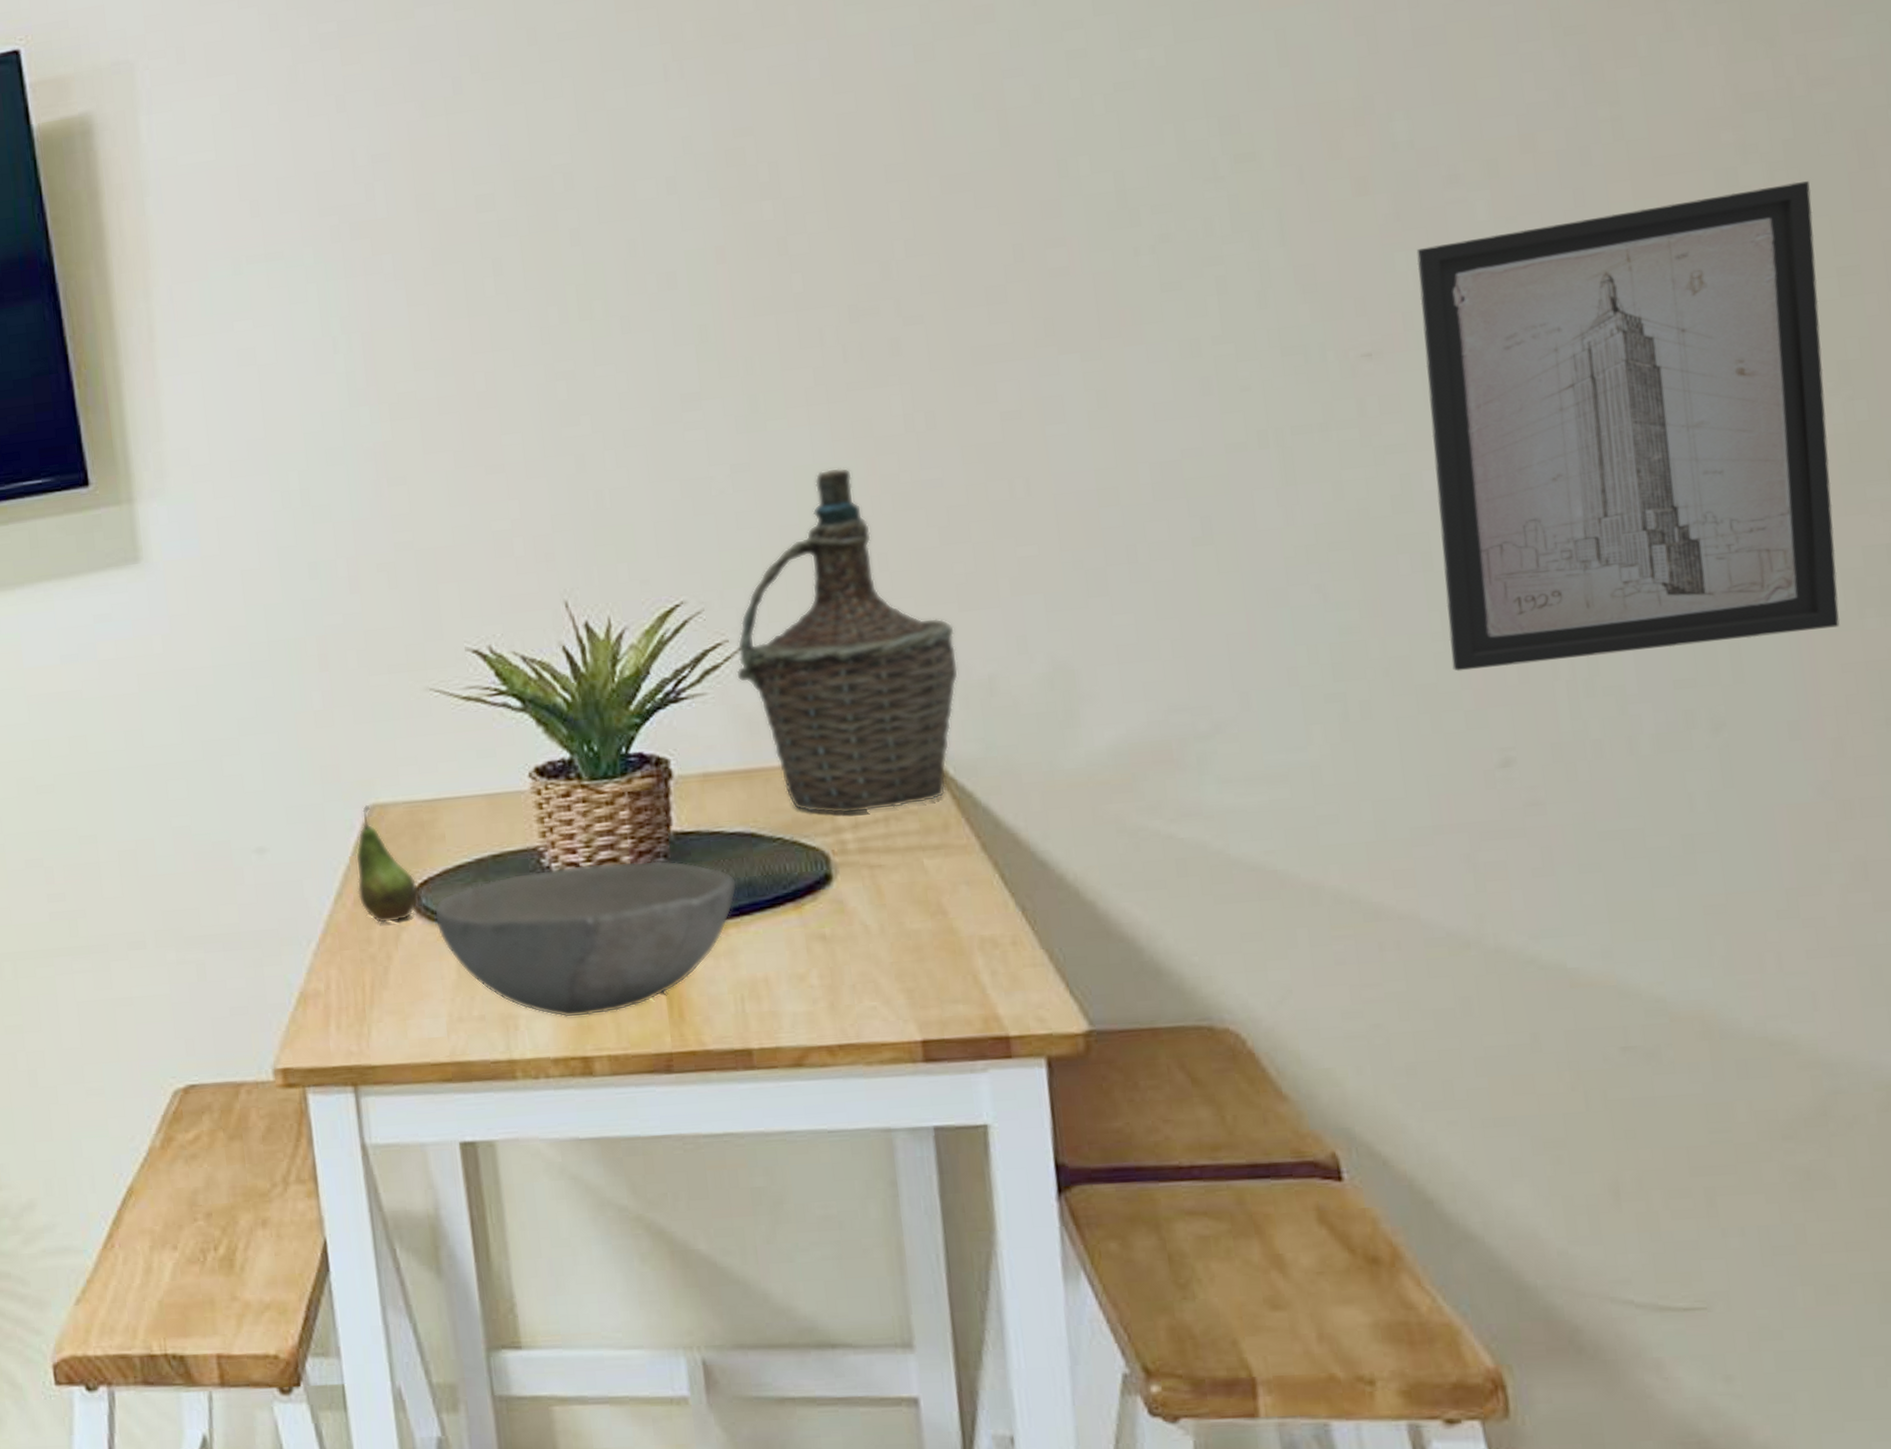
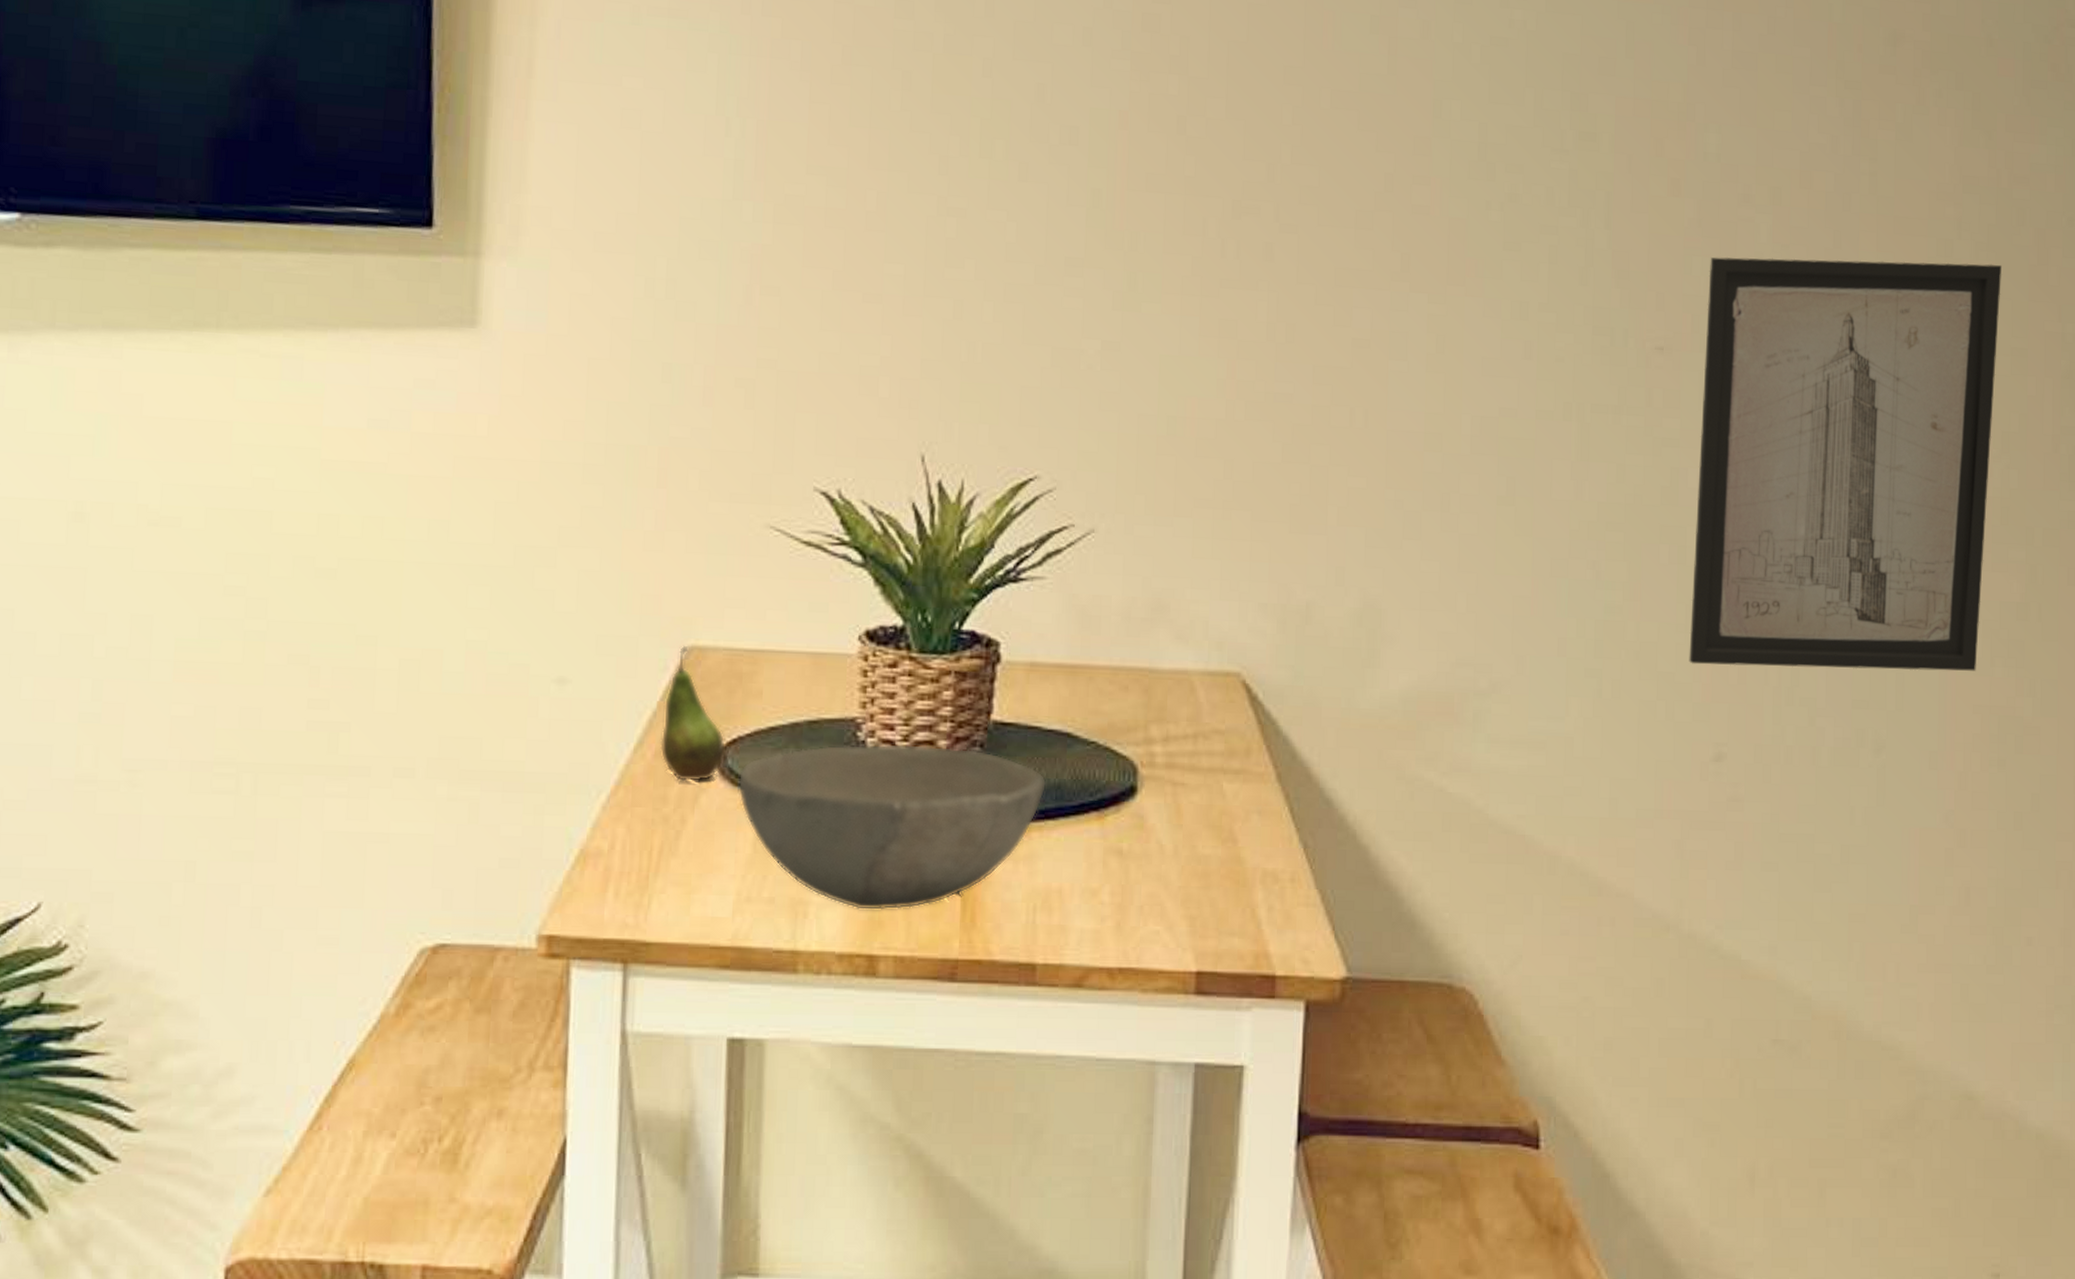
bottle: present [736,467,959,814] -> none [1077,364,1282,726]

